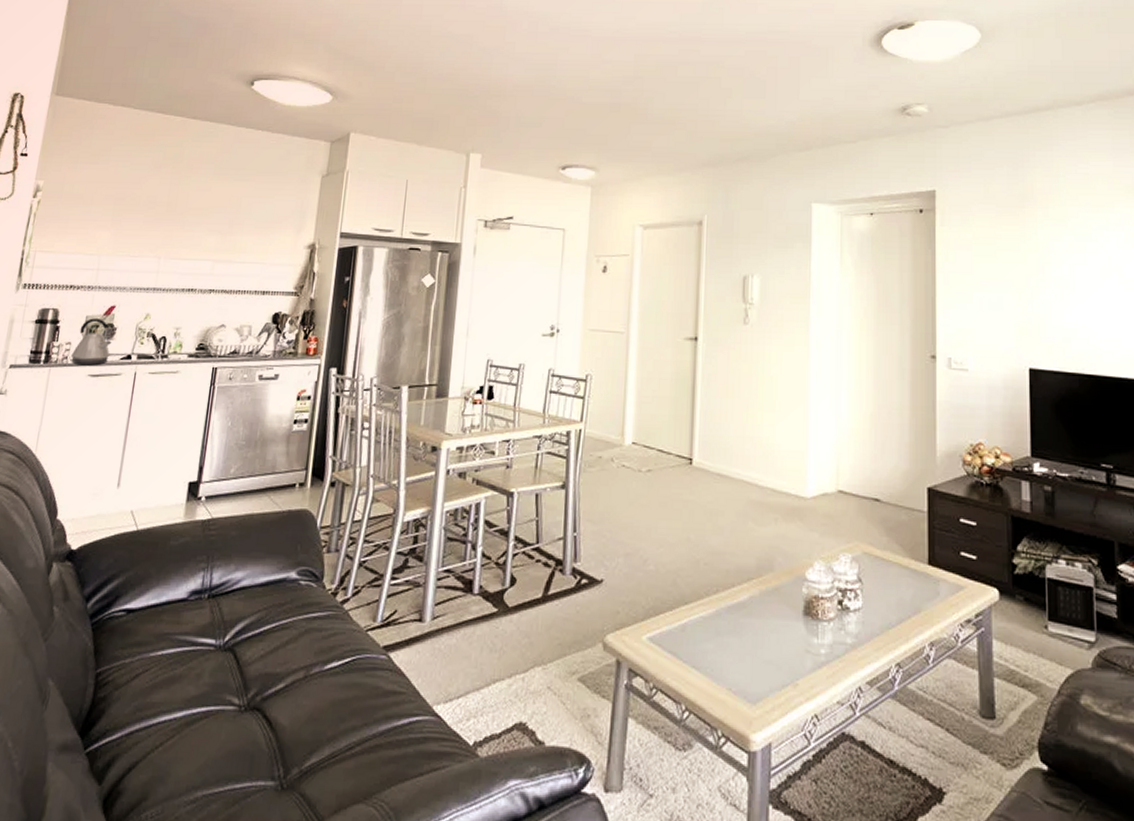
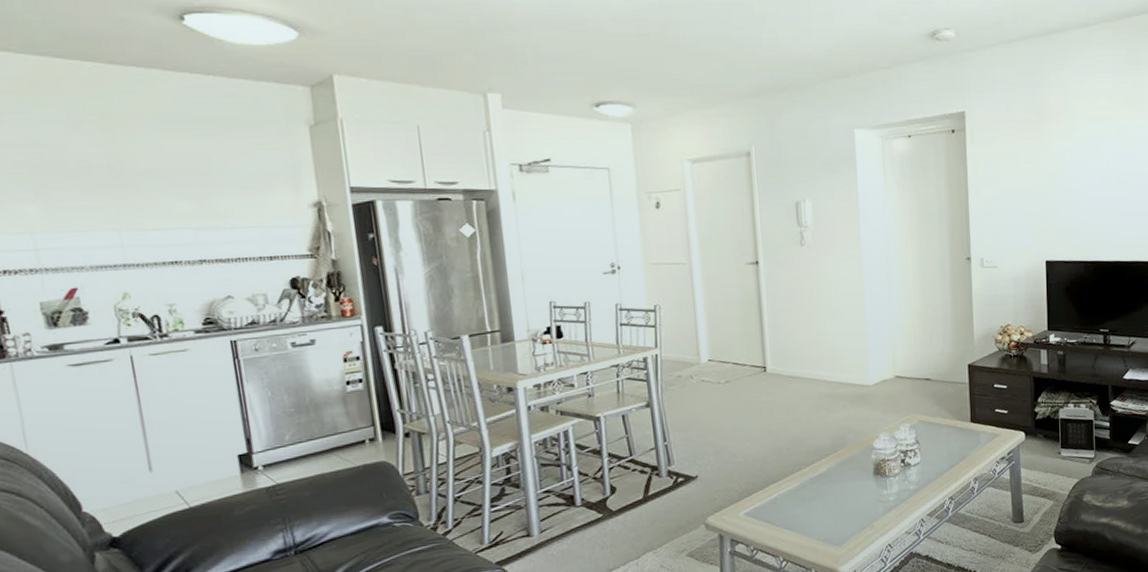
kettle: present [70,318,112,366] -> none [34,304,90,357]

